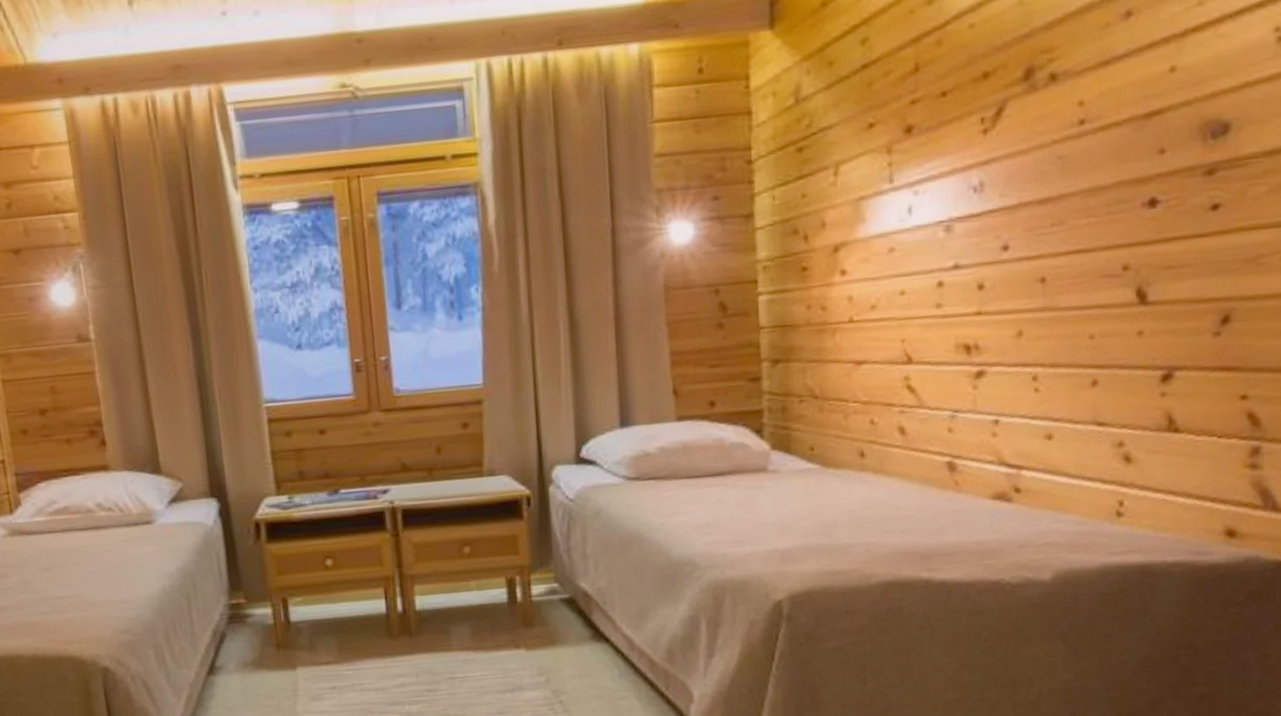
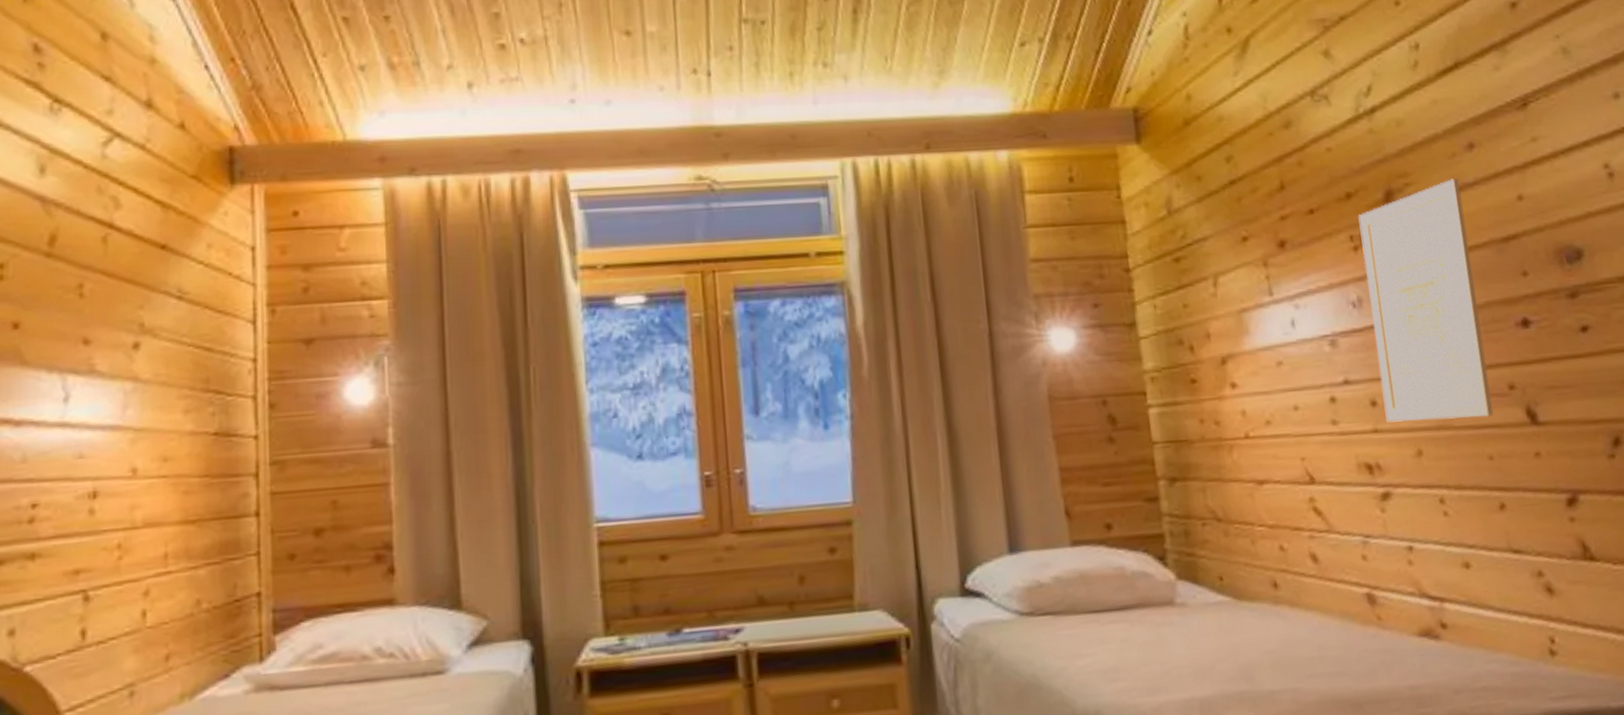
wall art: none [991,51,1109,305] -> present [1358,178,1493,423]

